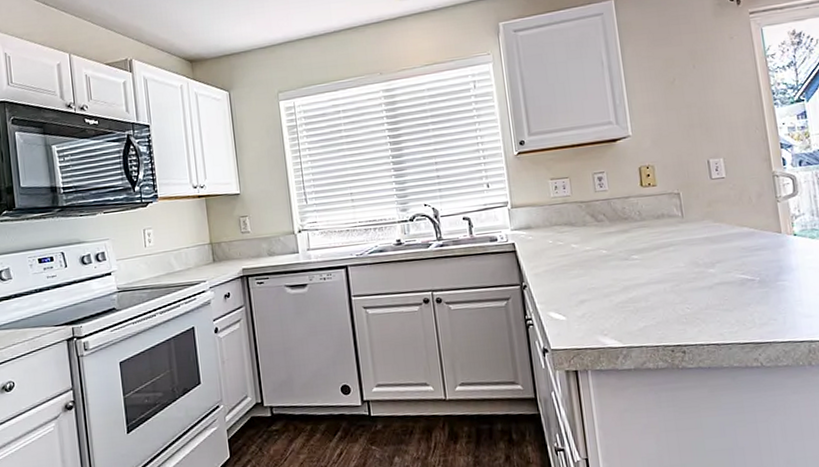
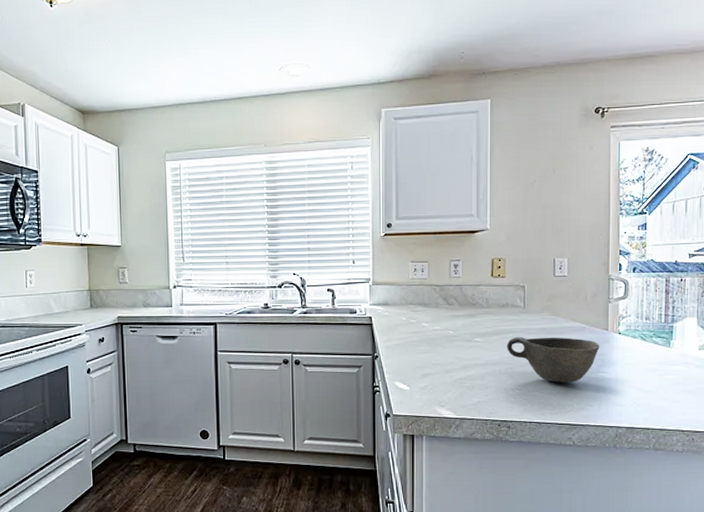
bowl: none [669,245,775,297] -> present [507,336,600,383]

